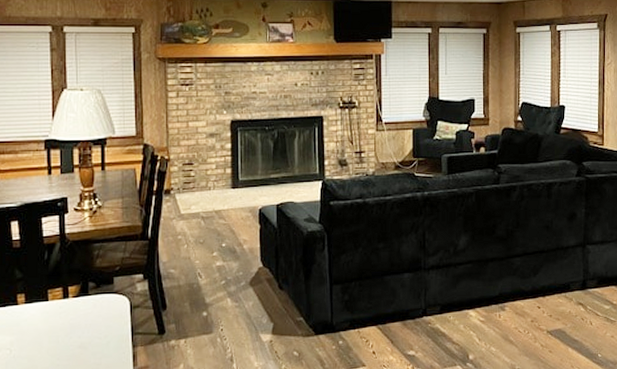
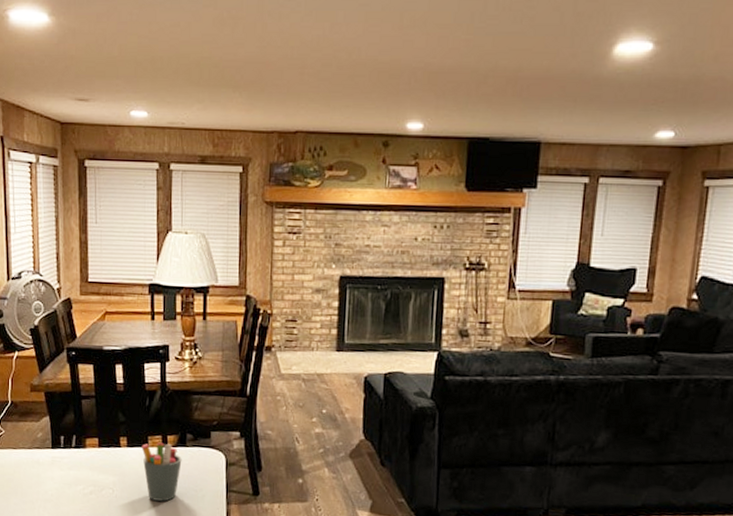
pen holder: none [41,294,85,355] -> present [141,442,182,502]

